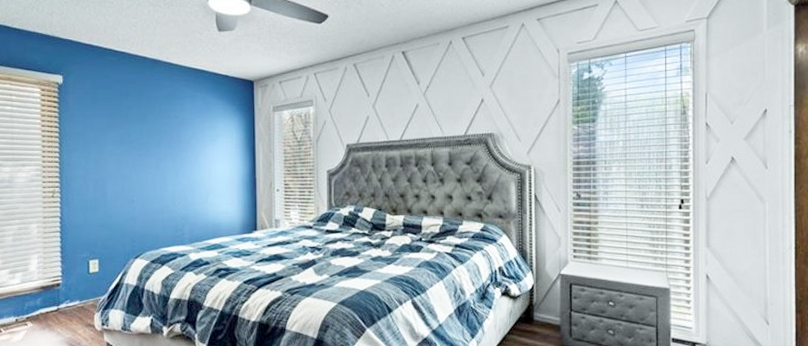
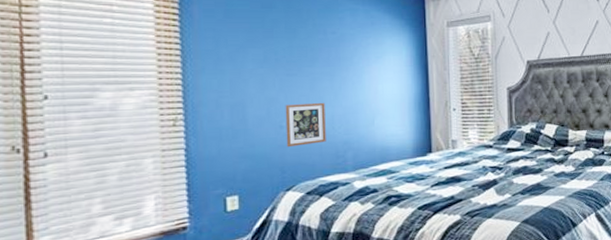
picture frame: none [136,180,168,220] -> present [285,102,326,148]

